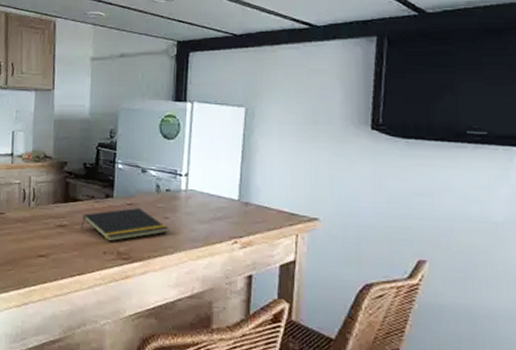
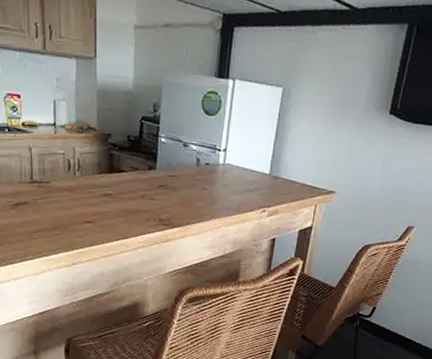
notepad: present [81,208,168,242] -> none [125,179,206,210]

